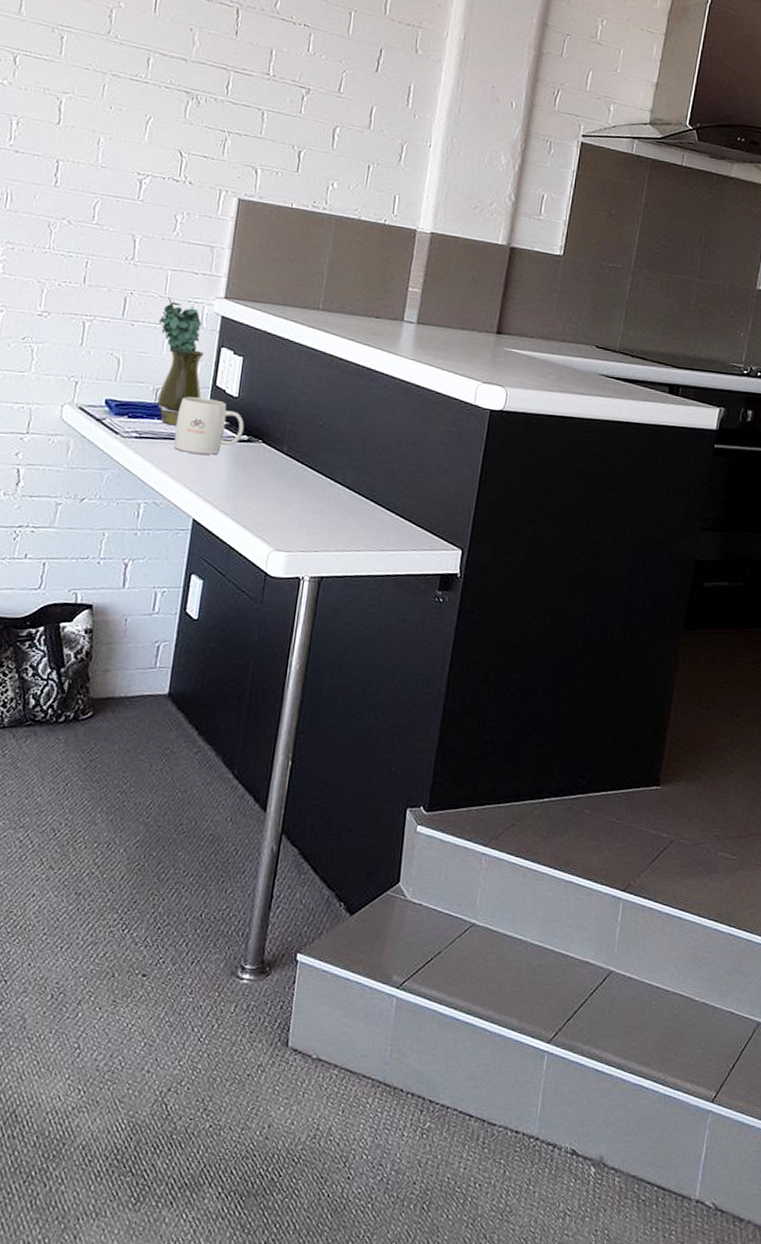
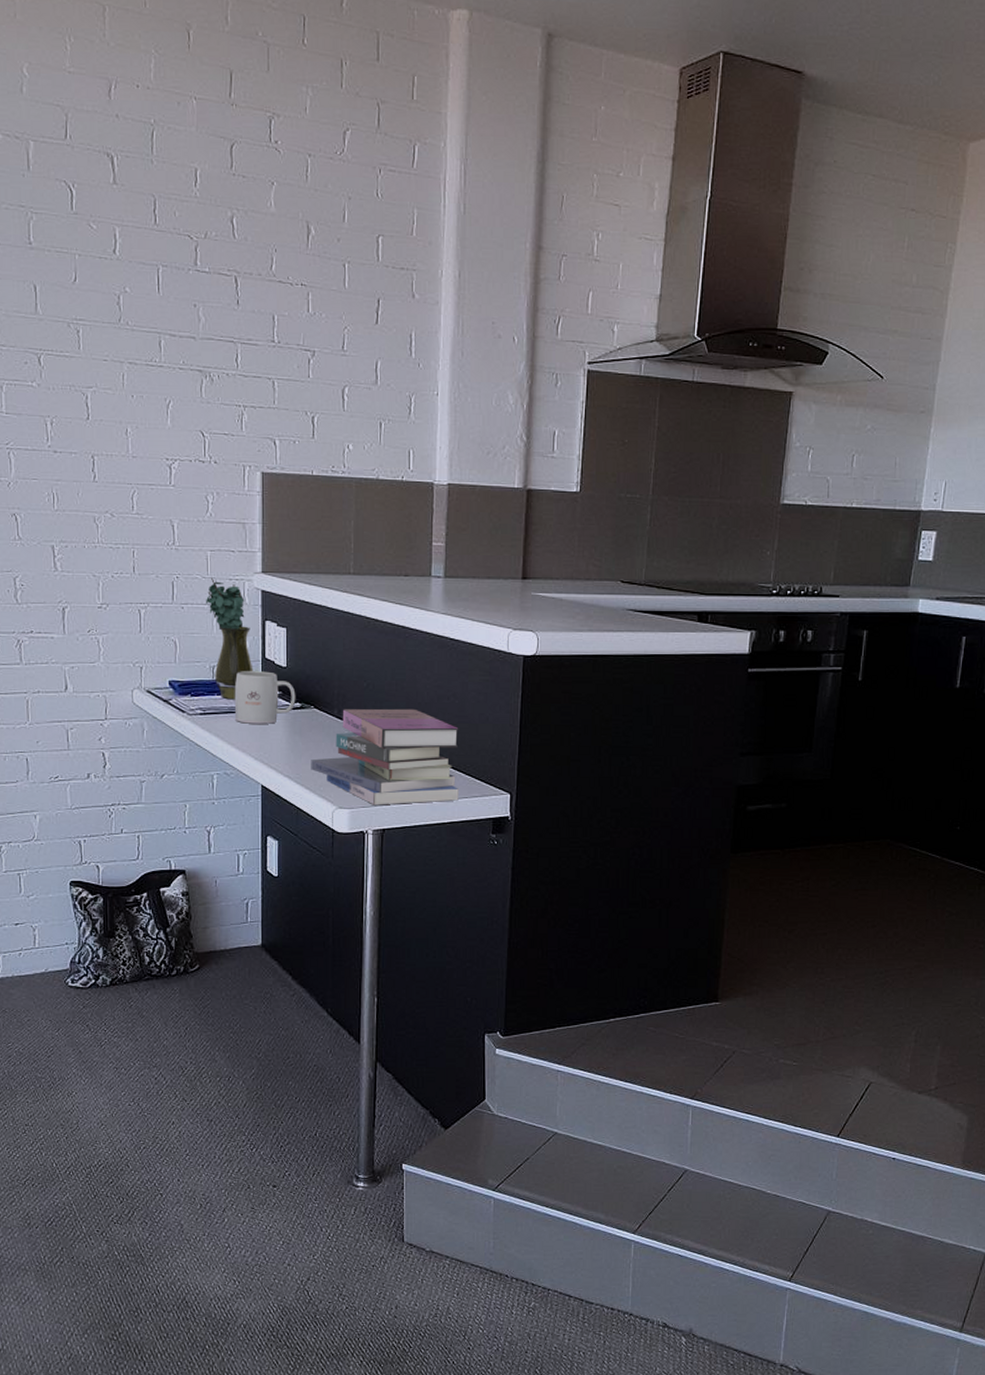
books: none [250,446,415,553] -> present [311,708,459,805]

